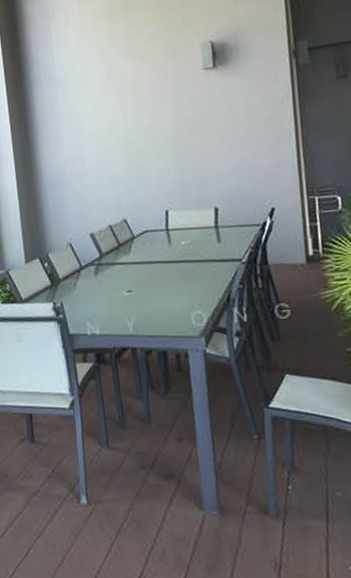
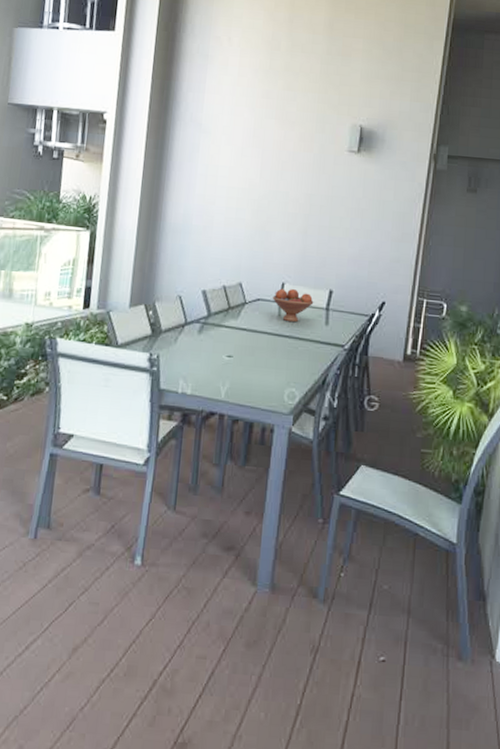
fruit bowl: none [158,213,202,247] -> present [272,288,314,323]

